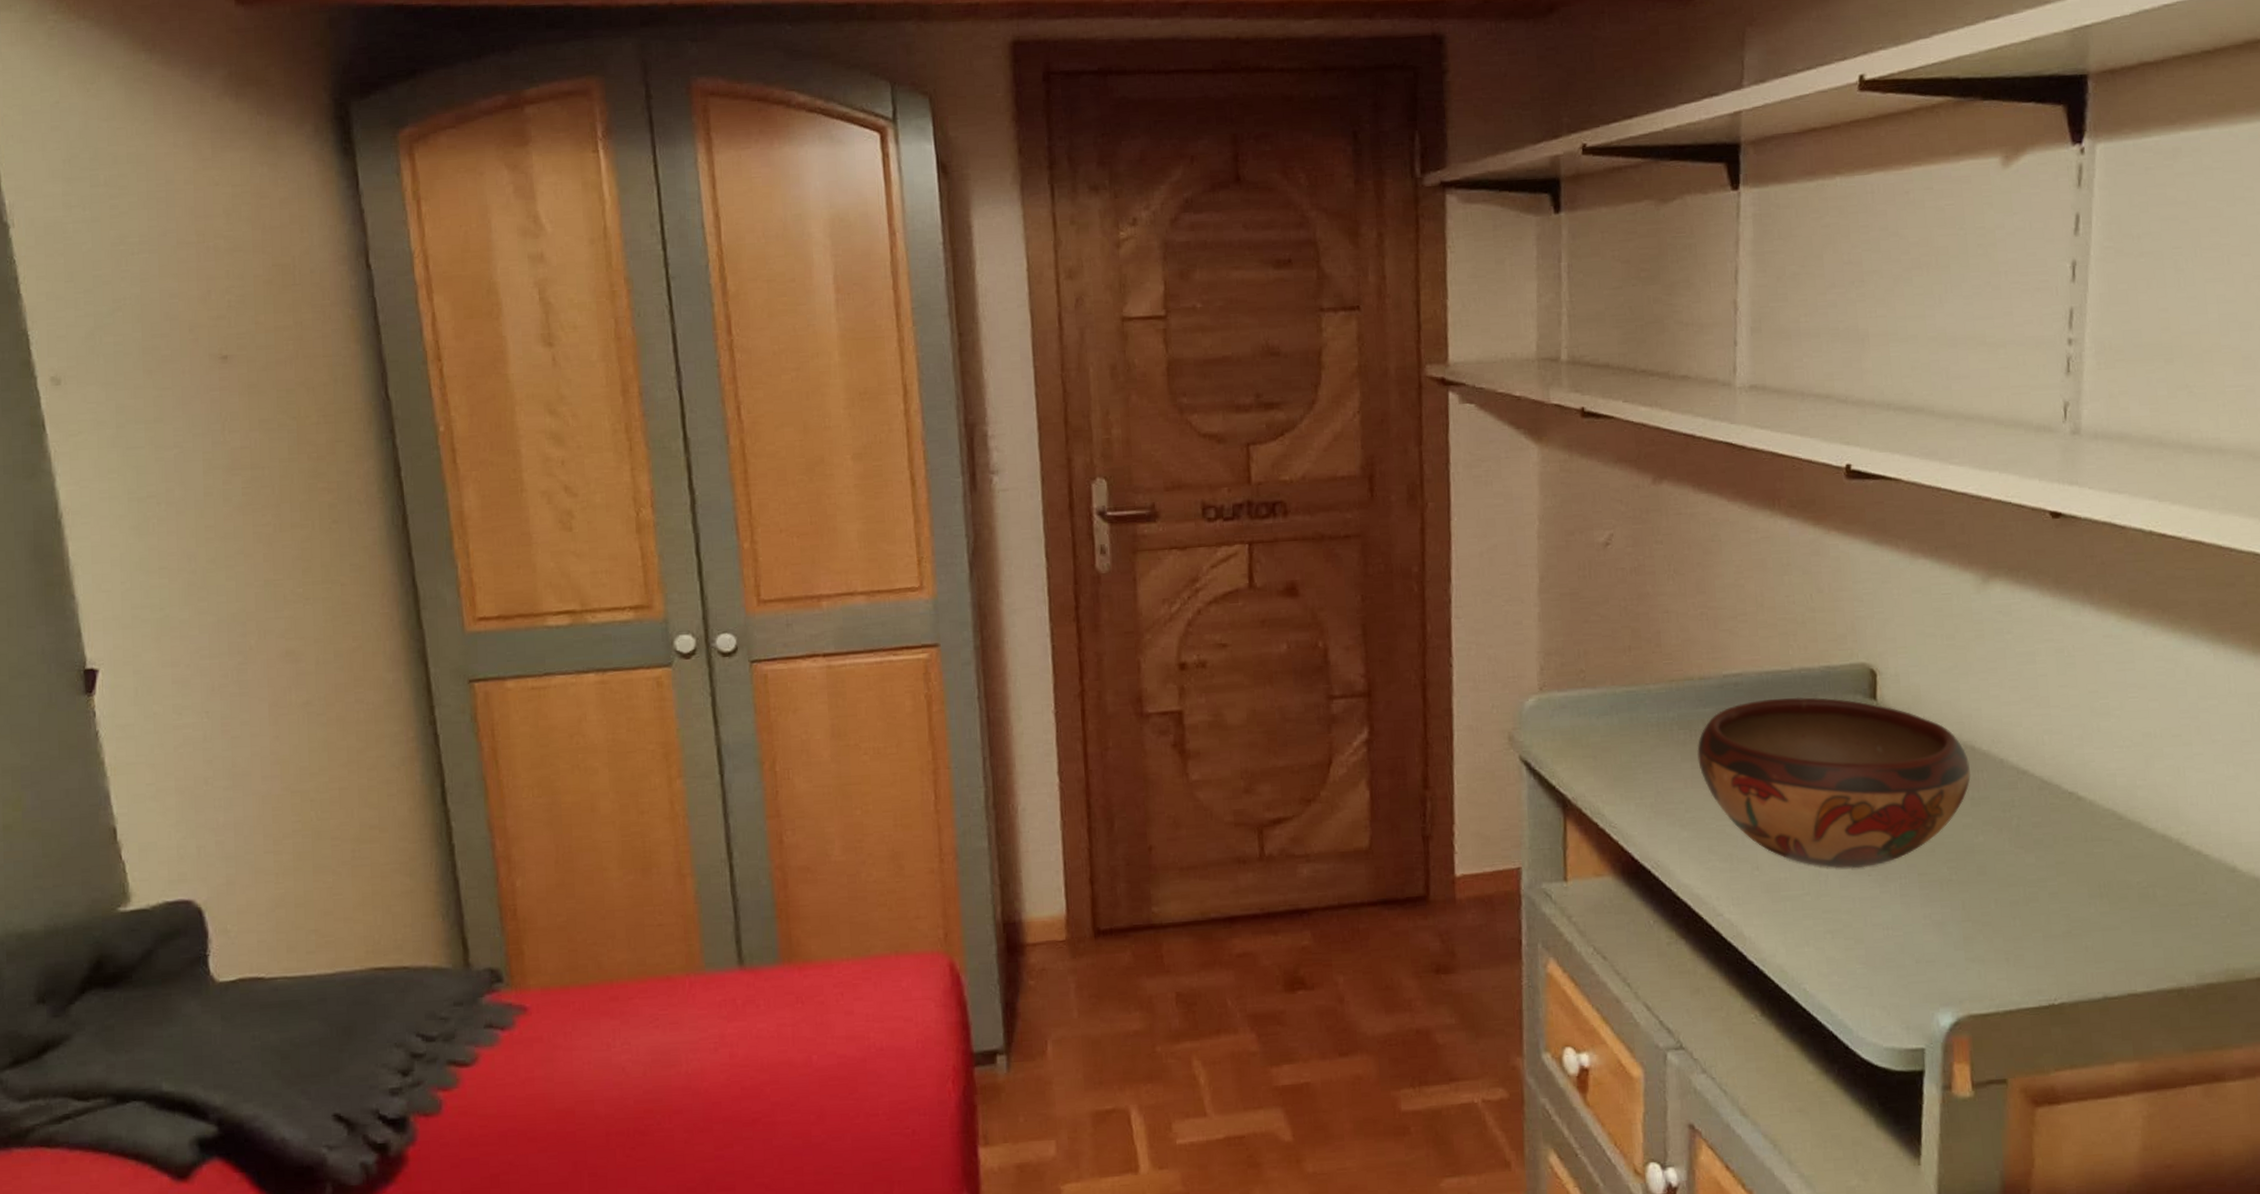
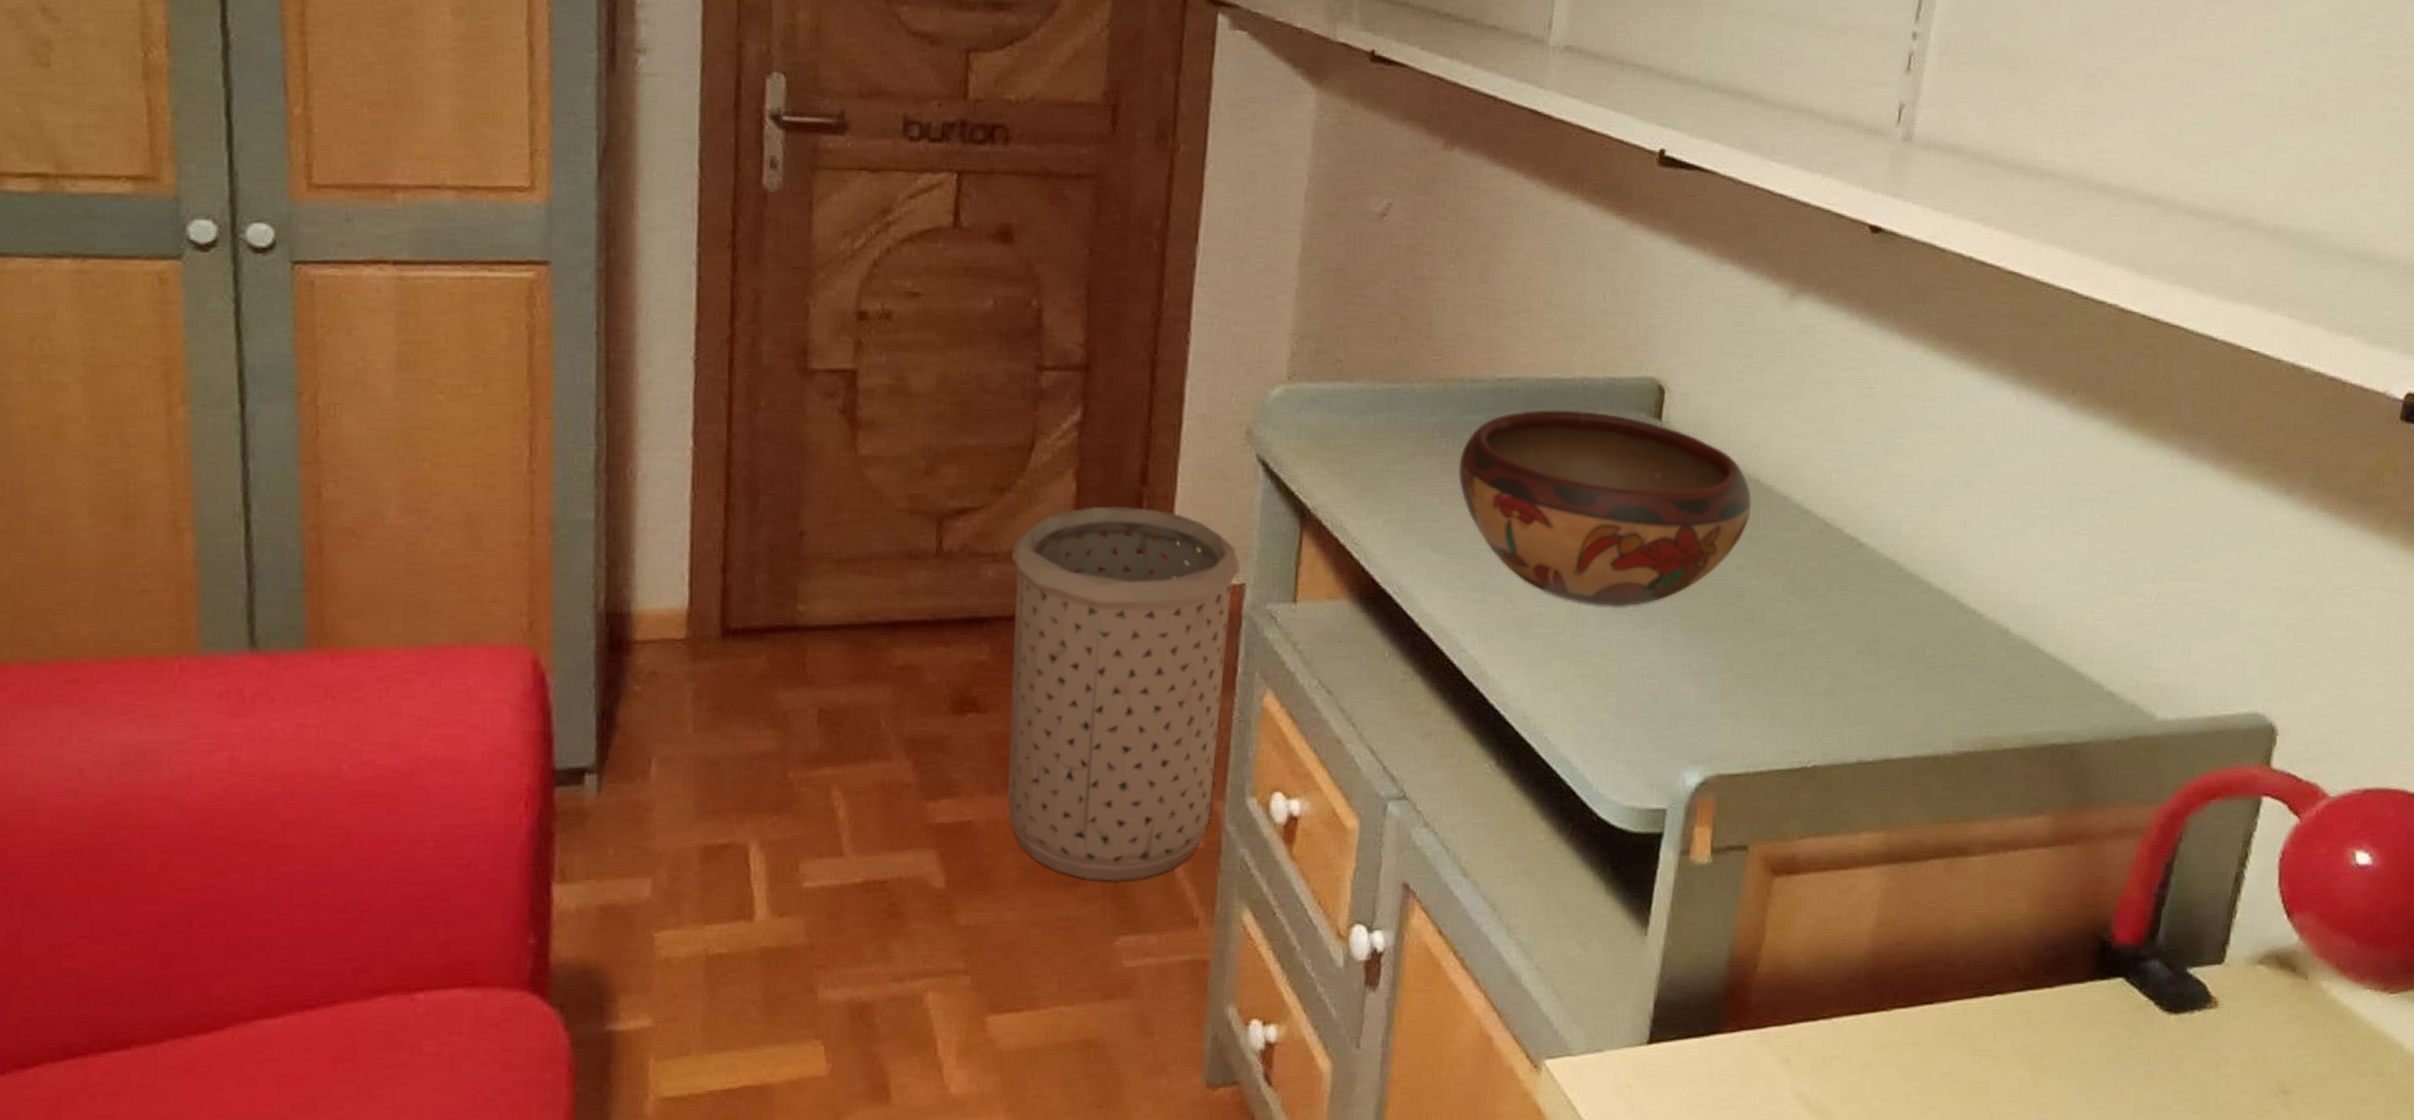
laundry basket: none [1321,808,1515,1131] -> present [1008,506,1240,882]

